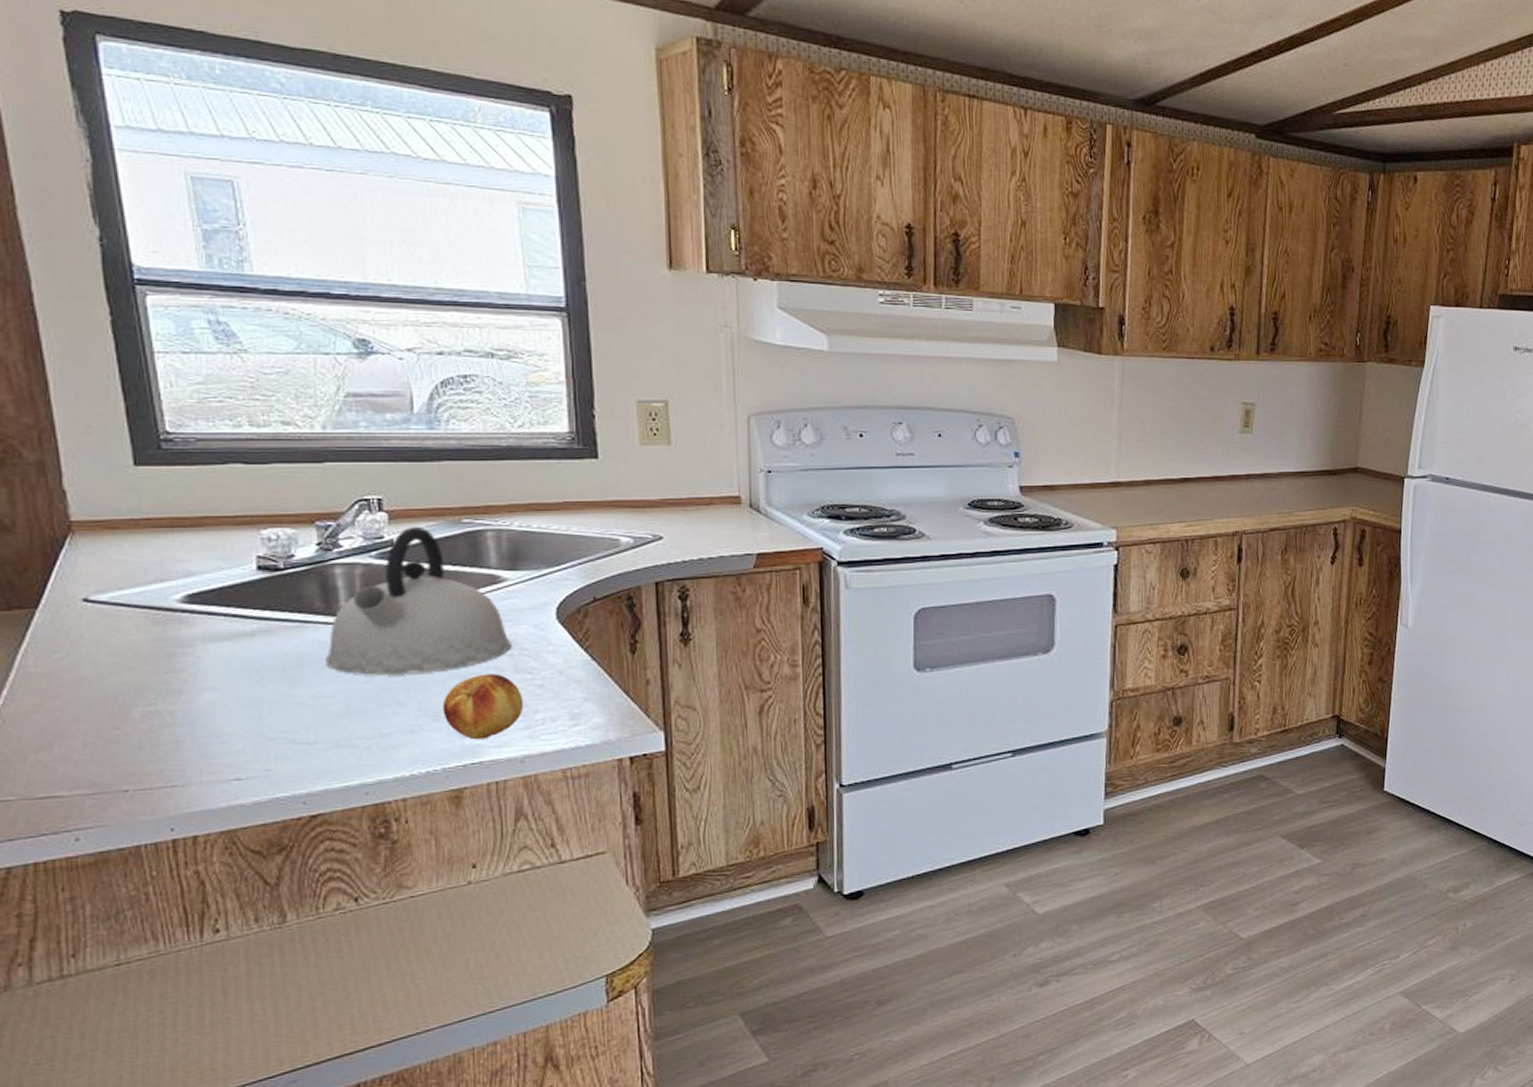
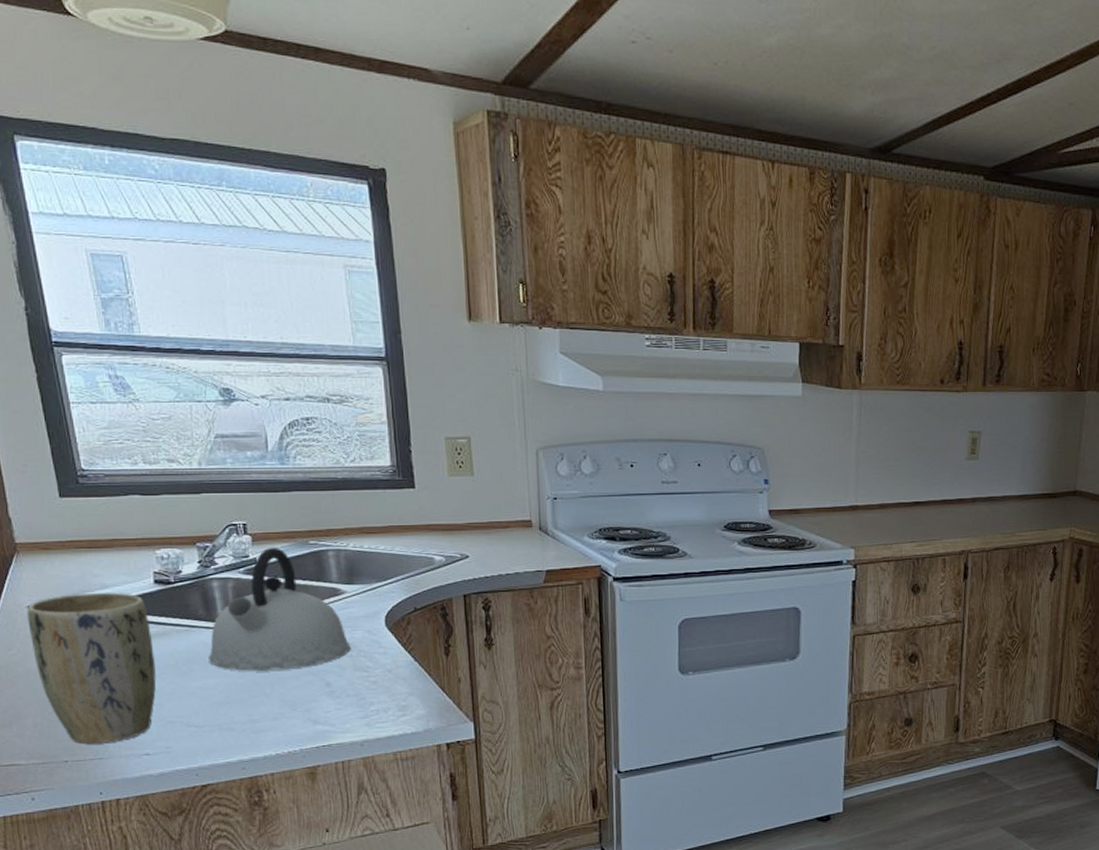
plant pot: none [81,580,255,768] -> present [27,592,156,743]
fruit: present [442,673,524,740] -> none [299,671,362,726]

